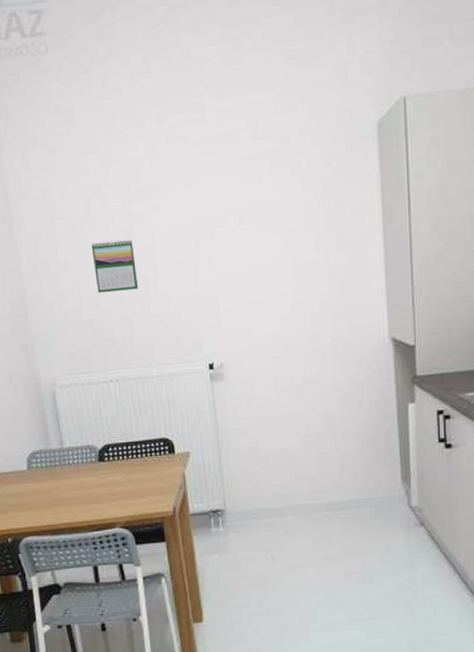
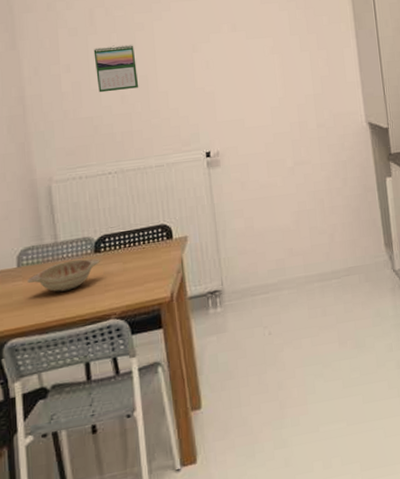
decorative bowl: none [36,466,104,497] -> present [26,258,100,292]

